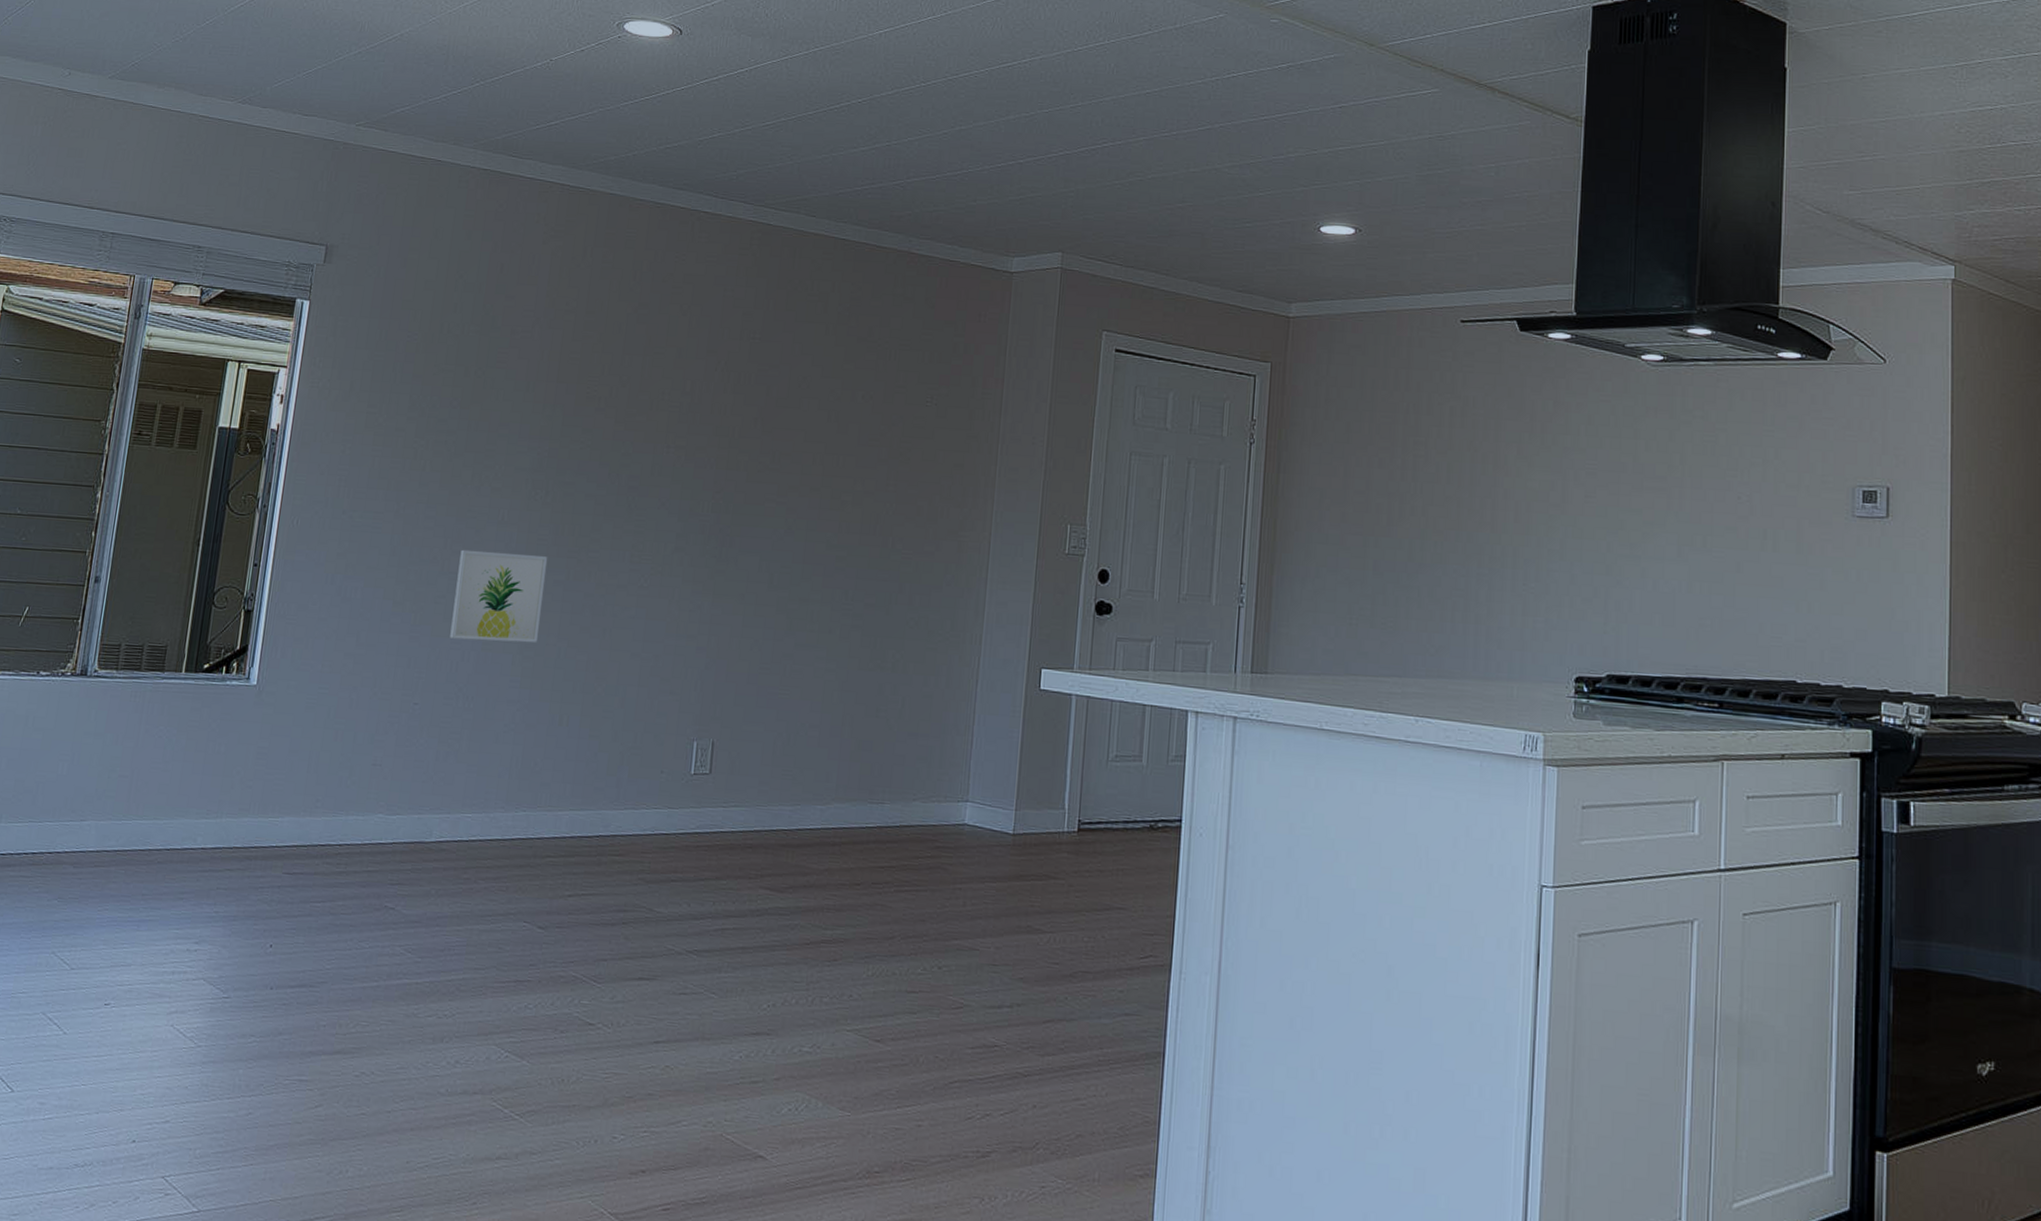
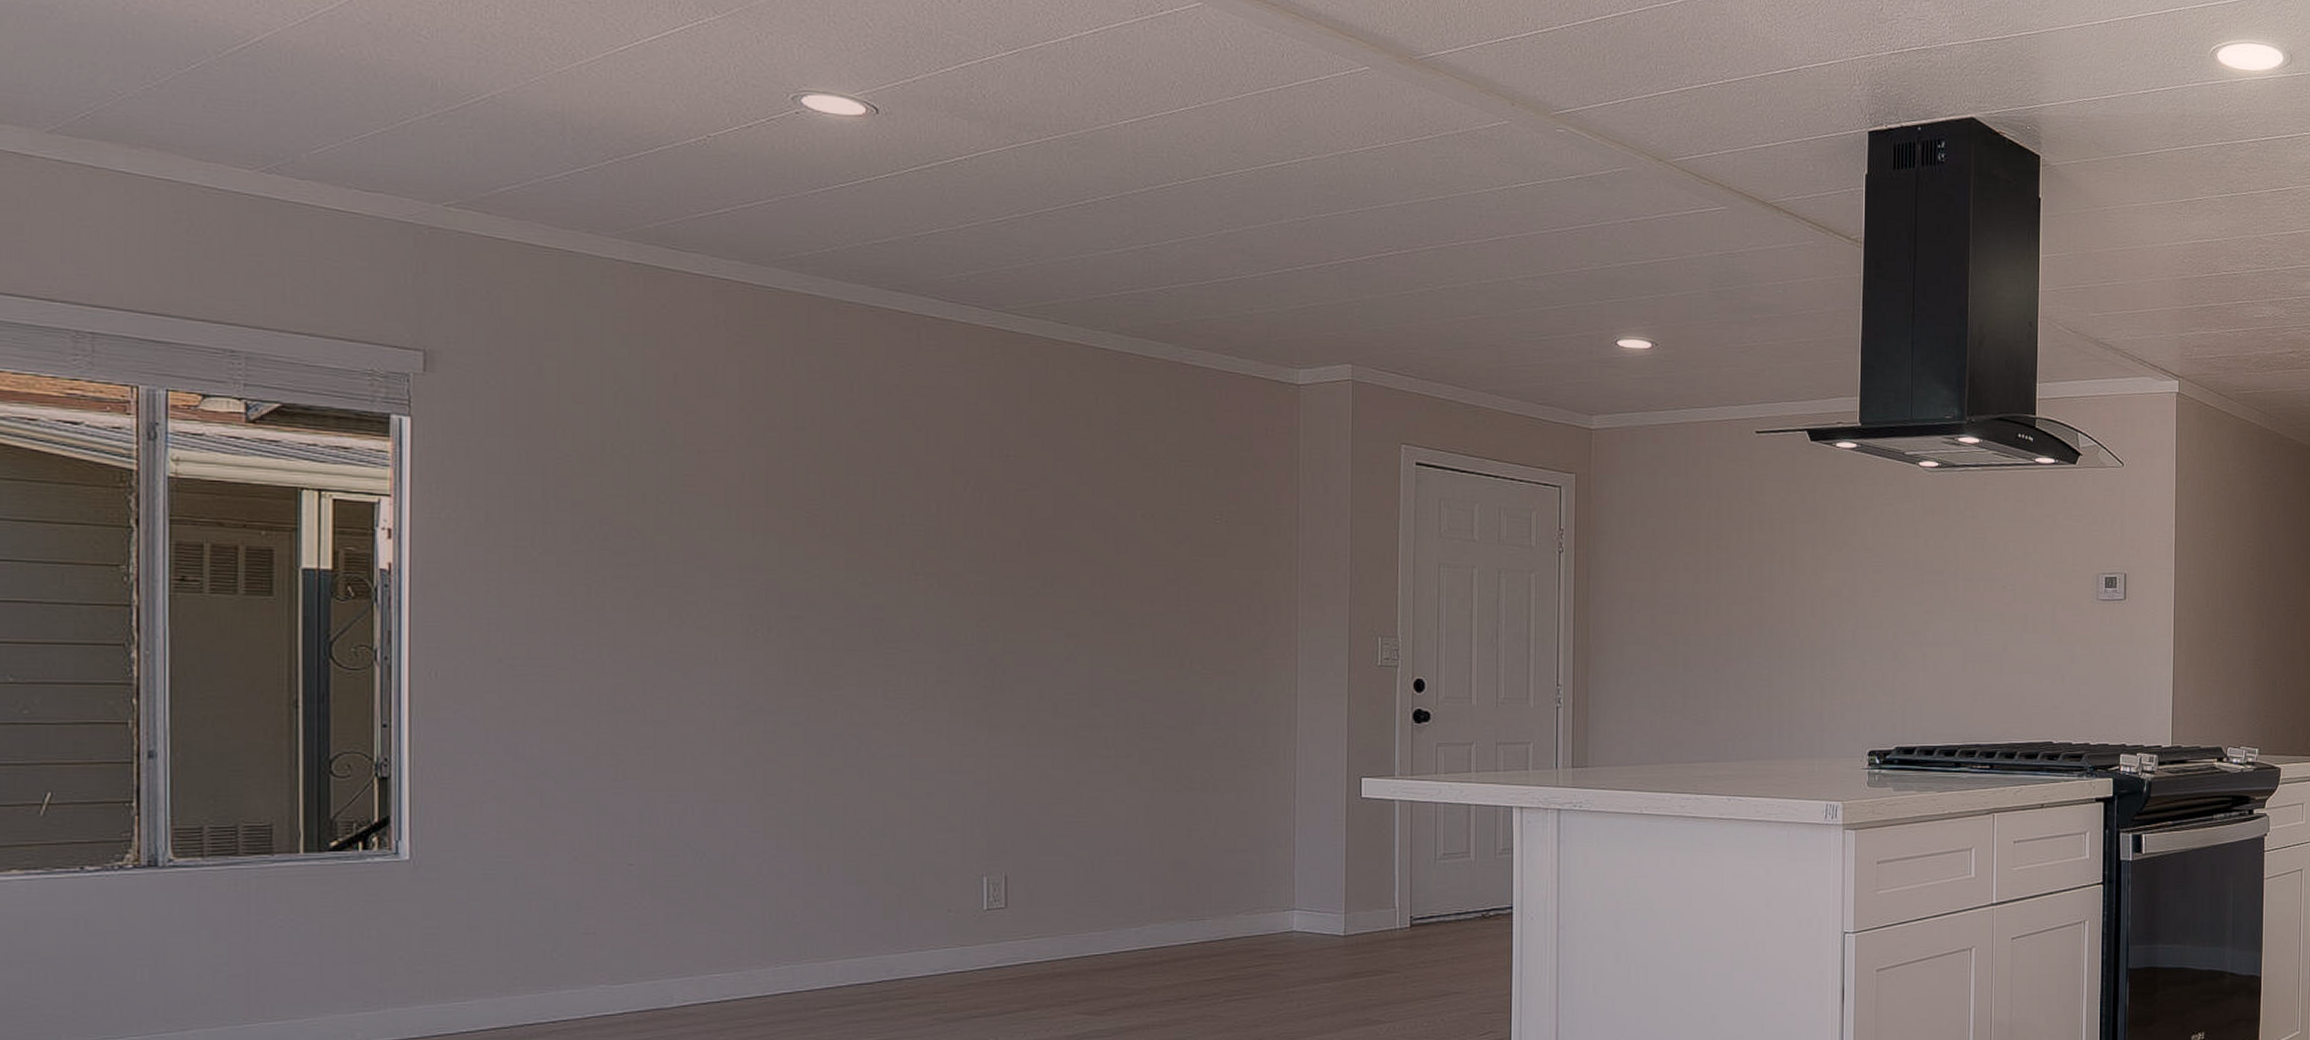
wall art: present [450,549,548,643] -> none [665,694,781,792]

